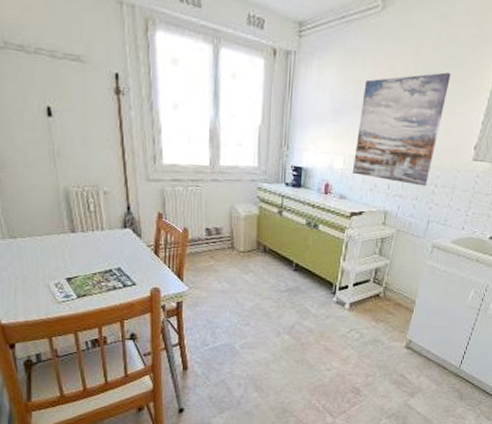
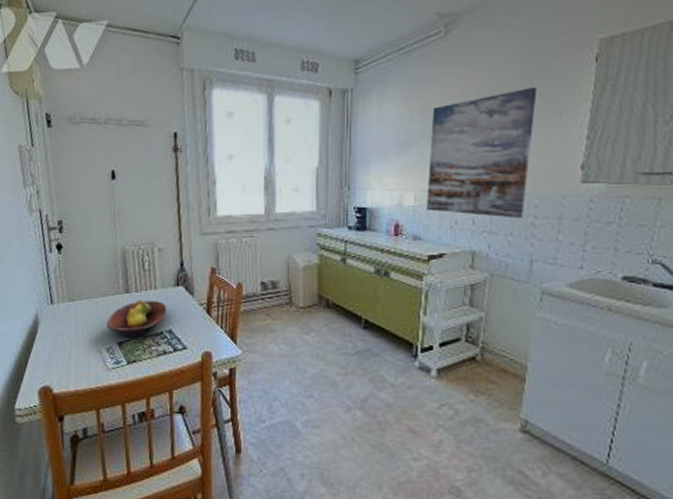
fruit bowl: none [52,239,115,275] -> present [106,299,167,339]

